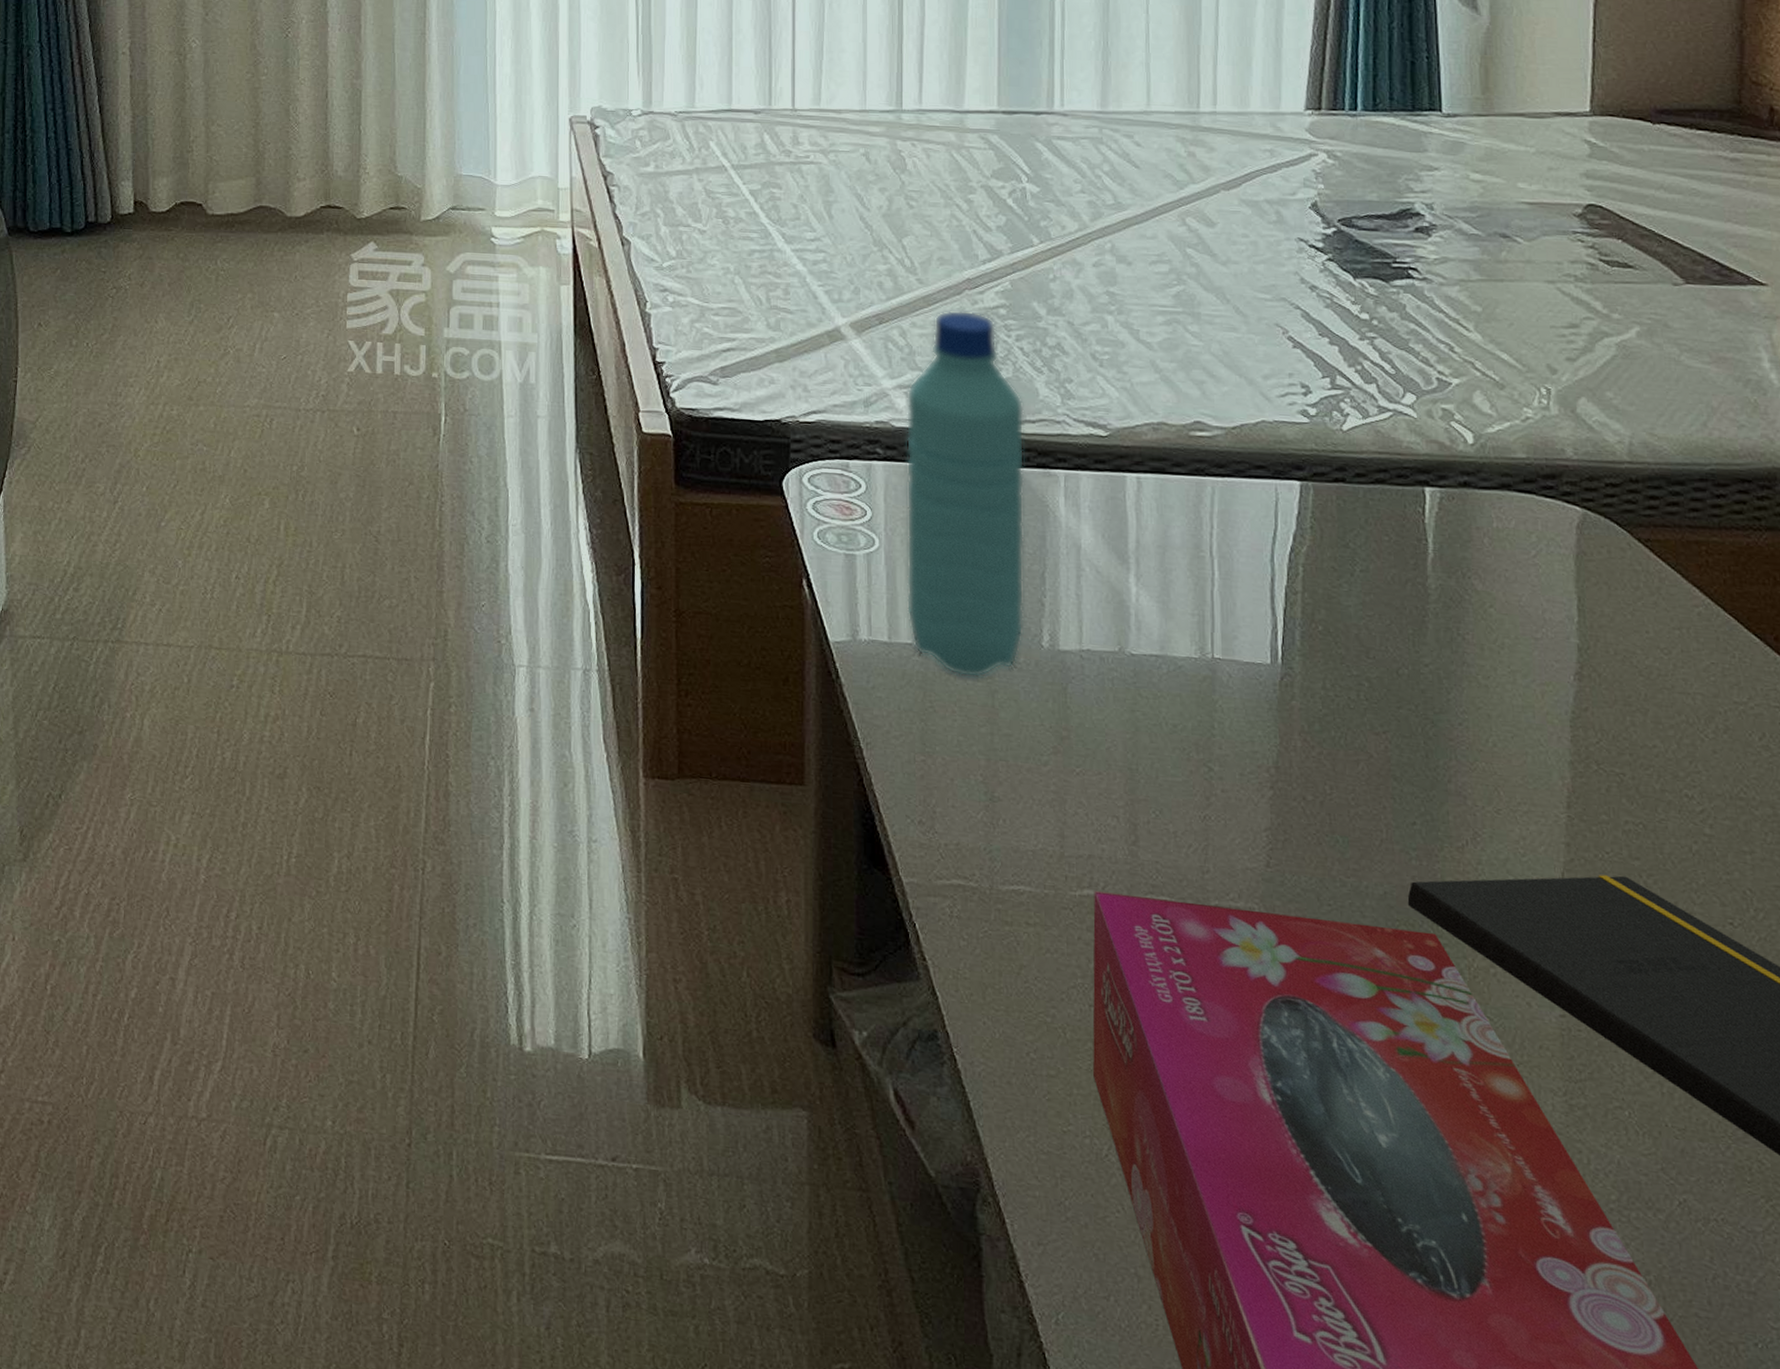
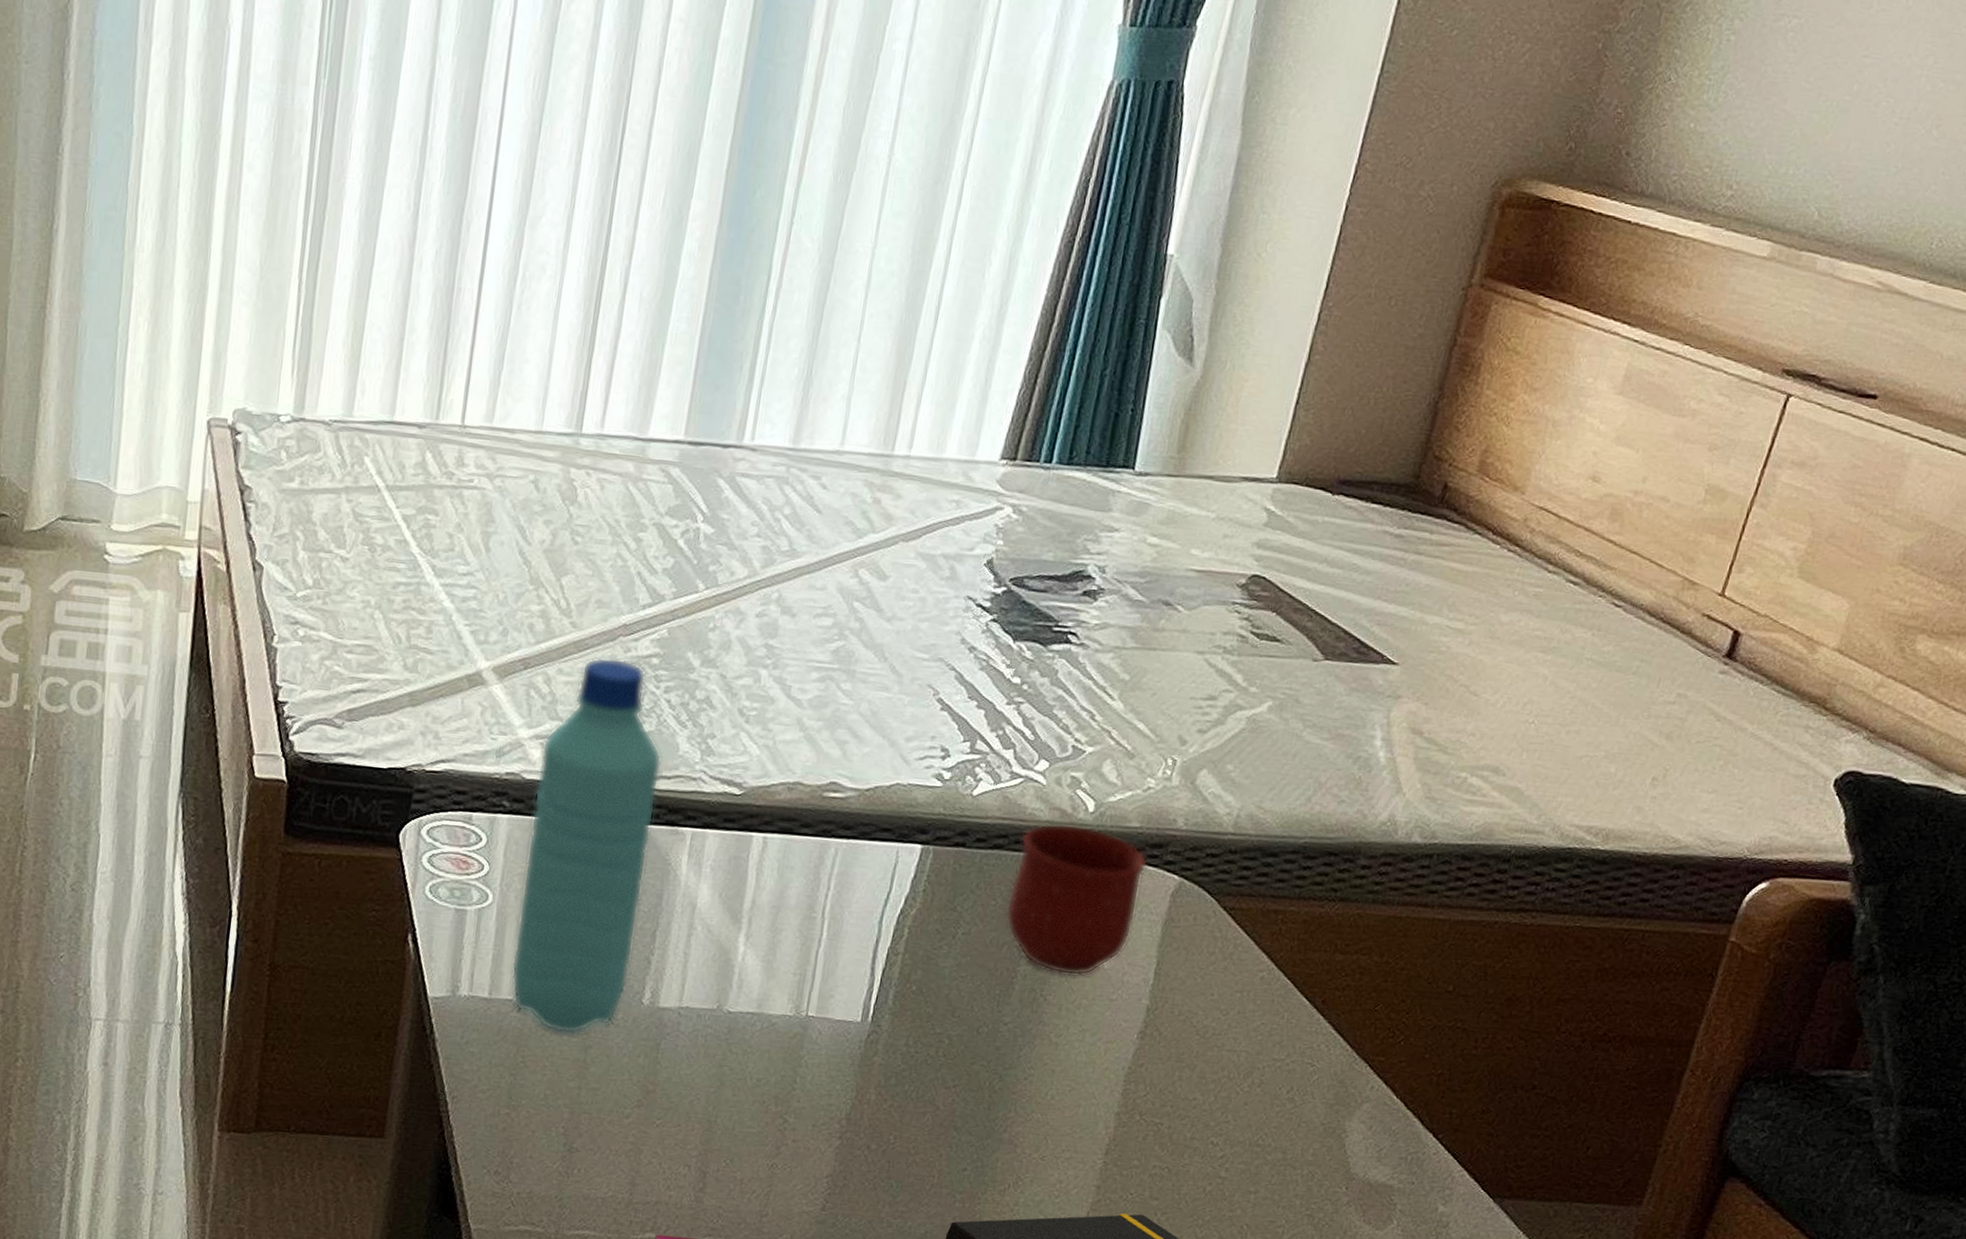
mug: none [1401,456,1544,614] -> present [1005,823,1149,976]

